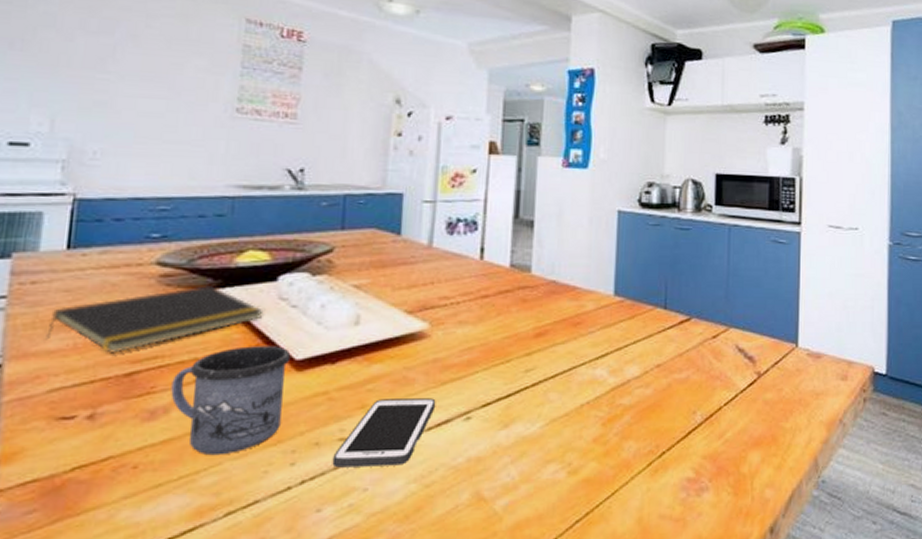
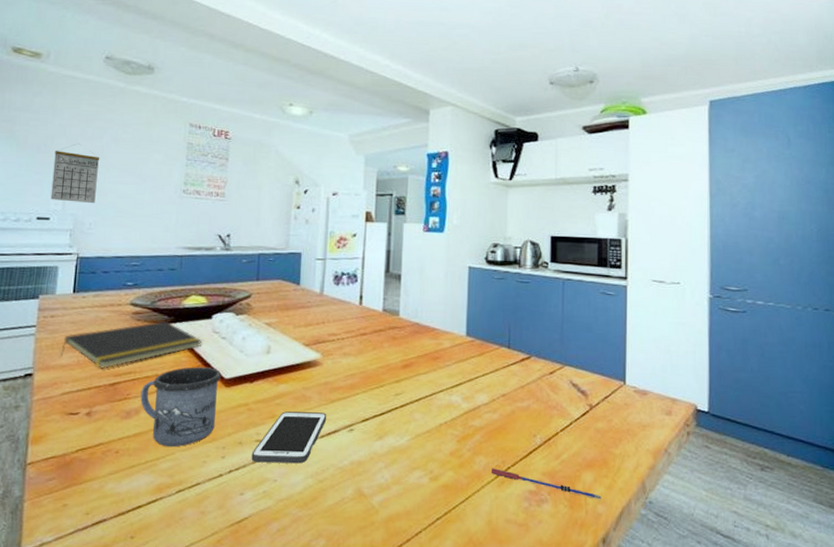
calendar: none [30,40,110,125] -> present [50,144,100,204]
pen: none [642,454,769,483] -> present [490,468,601,500]

